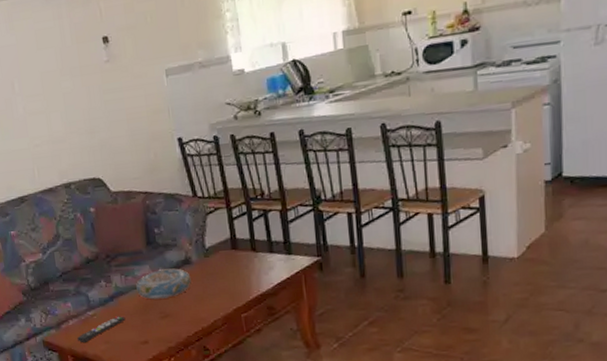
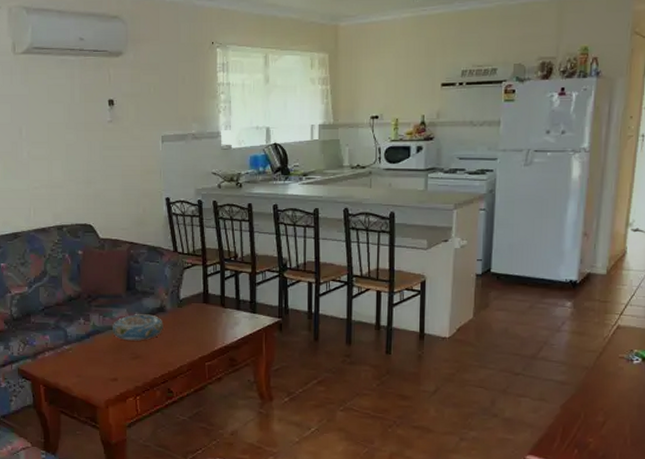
remote control: present [77,316,126,343] -> none [51,353,99,375]

